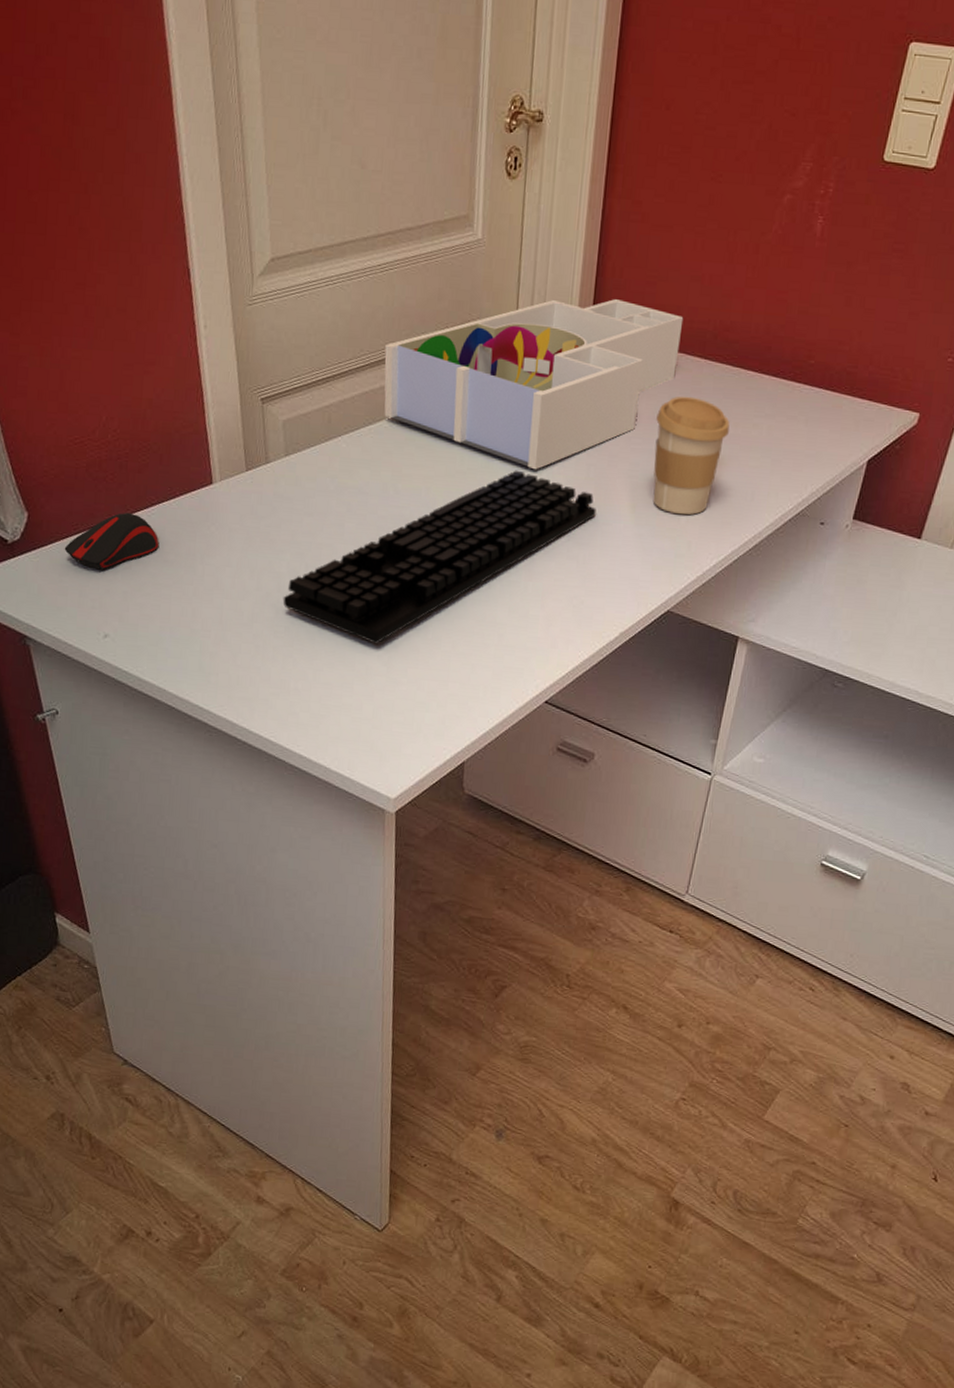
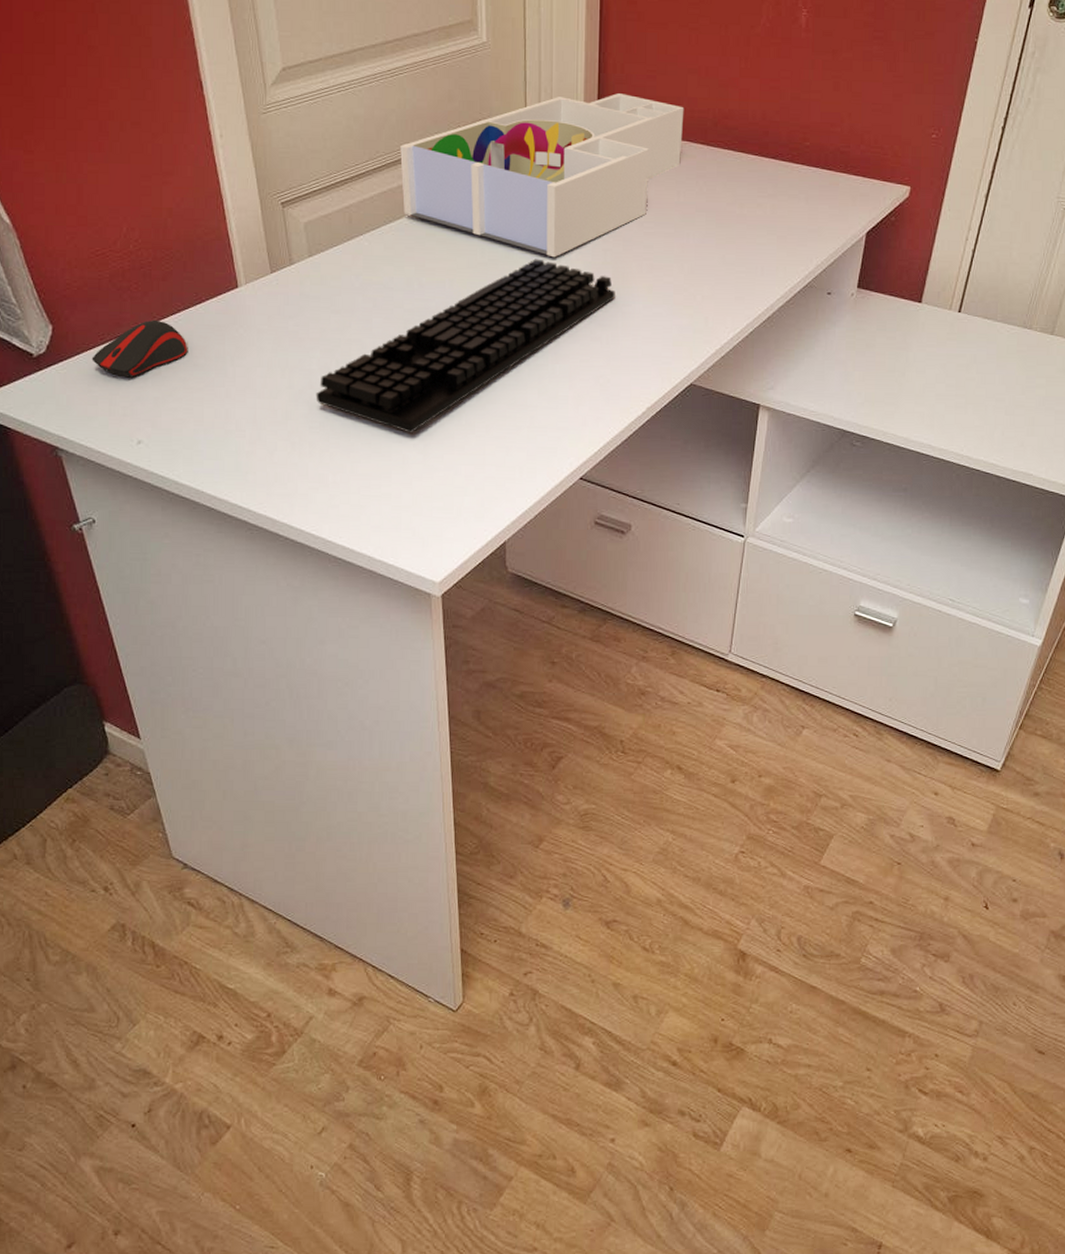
coffee cup: present [653,396,730,515] -> none [666,181,735,293]

